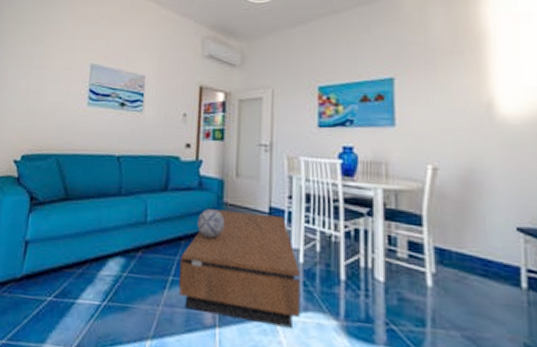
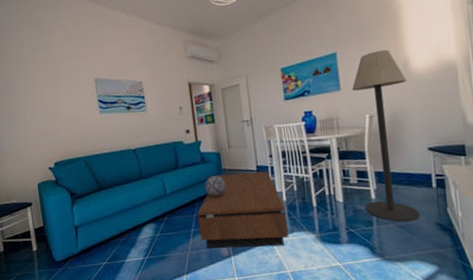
floor lamp: none [411,83,501,334] -> present [352,49,421,222]

